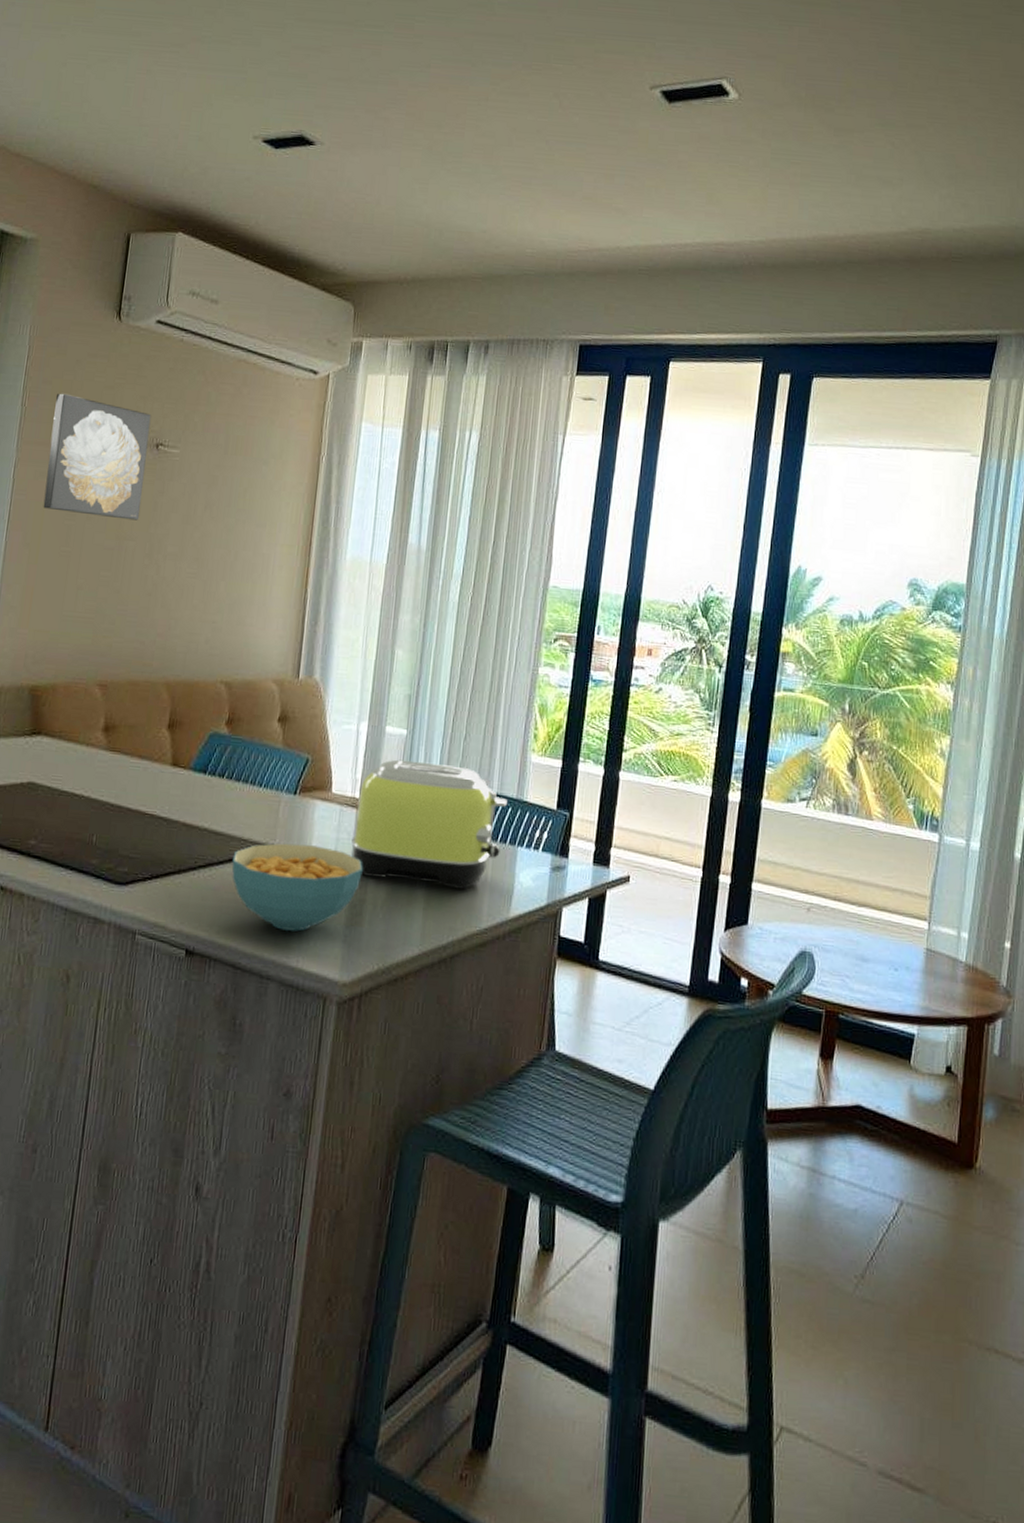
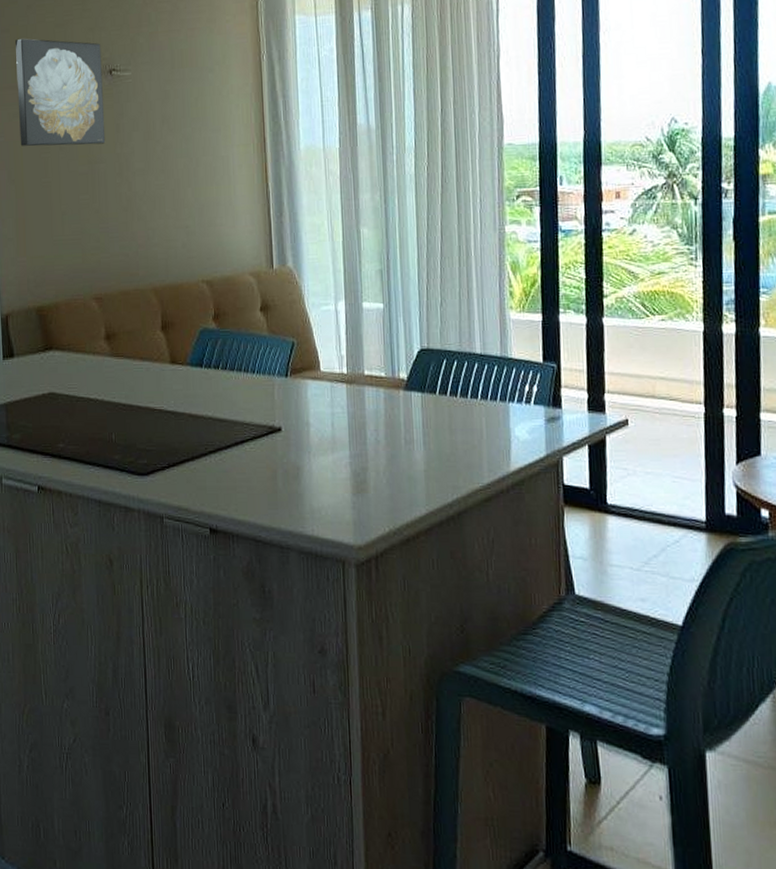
cereal bowl: present [232,843,363,932] -> none [238,422,361,503]
toaster: present [351,759,507,890] -> none [346,332,492,449]

